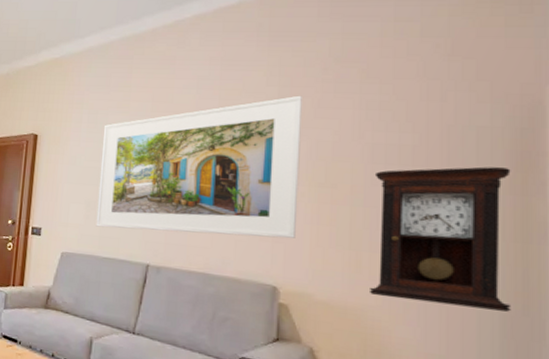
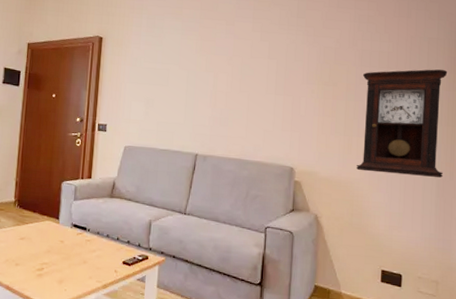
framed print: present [96,95,302,239] -> none [154,8,315,128]

